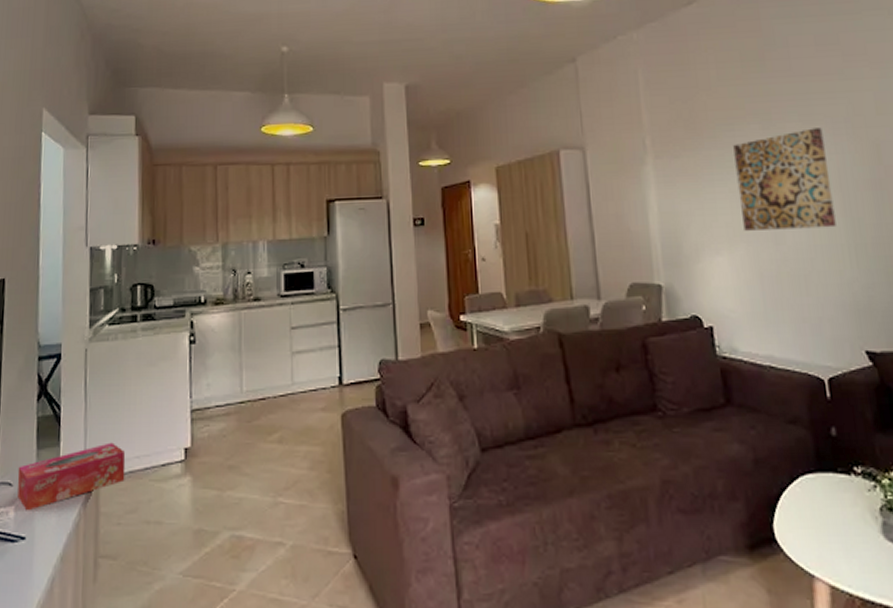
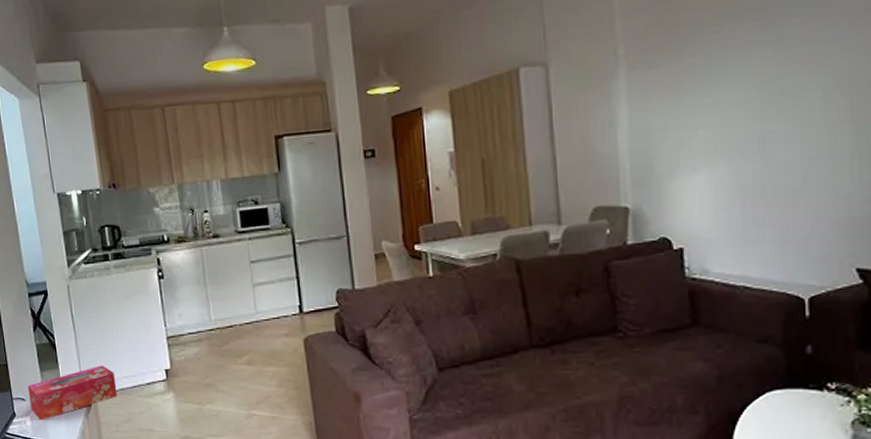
wall art: present [733,127,836,231] -> none [722,20,838,146]

